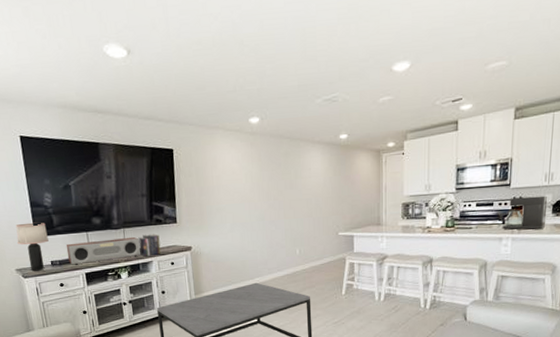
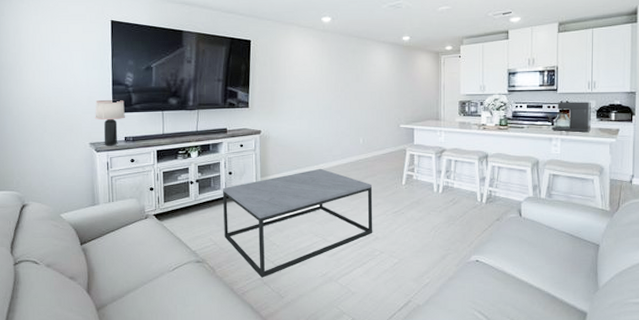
speaker: present [66,236,141,266] -> none [141,118,213,143]
books: present [138,234,161,257] -> none [211,116,232,138]

